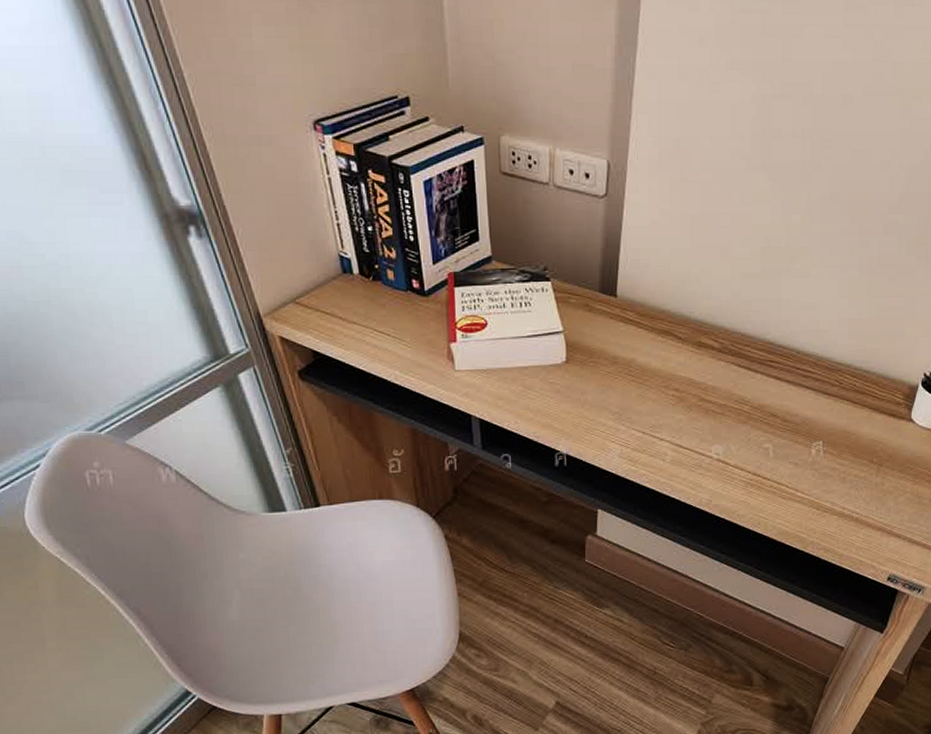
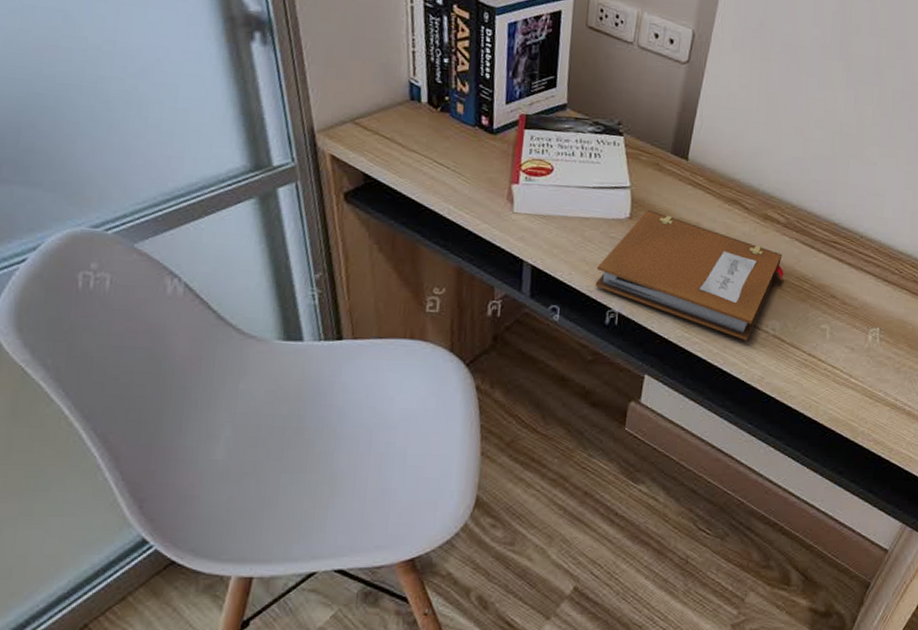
notebook: none [540,352,724,467] -> present [595,210,785,340]

